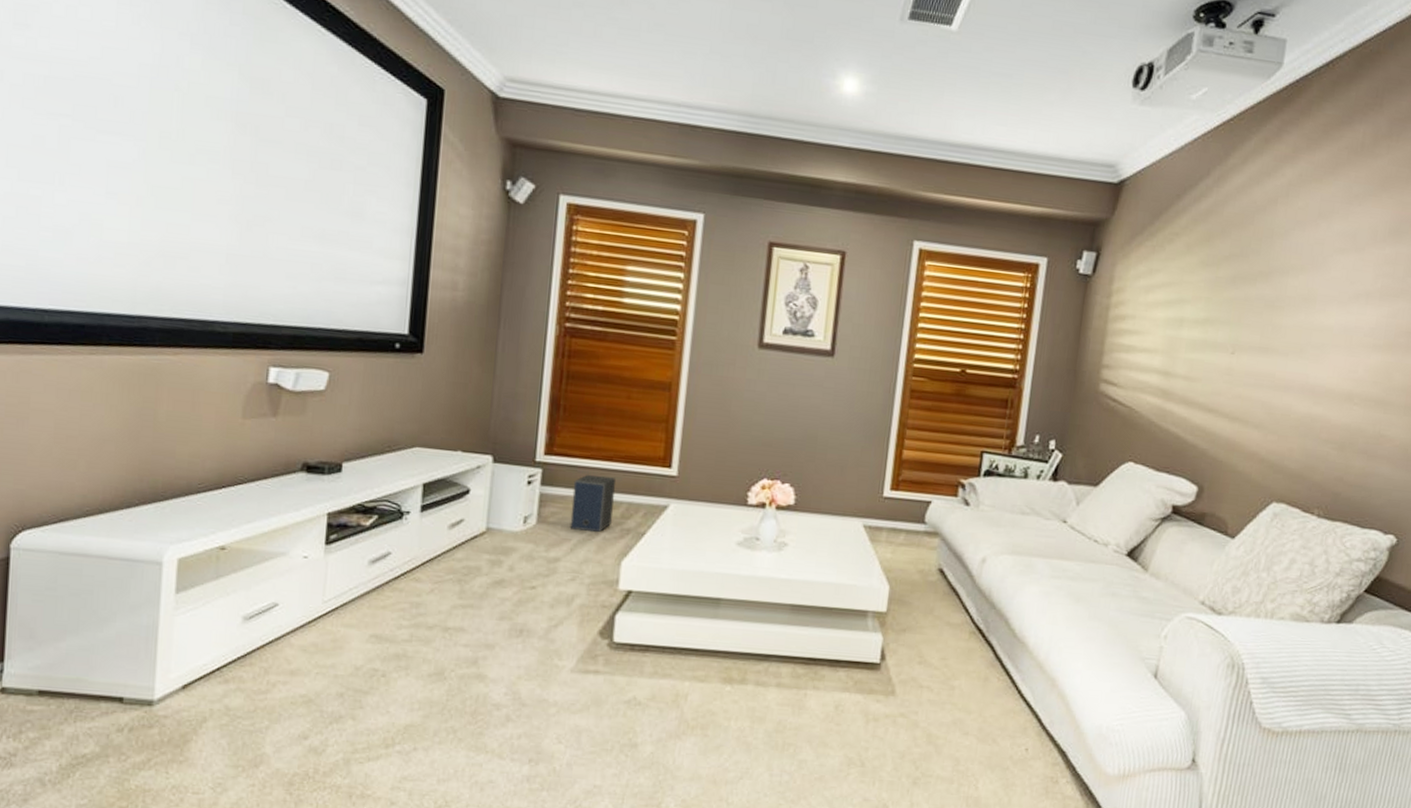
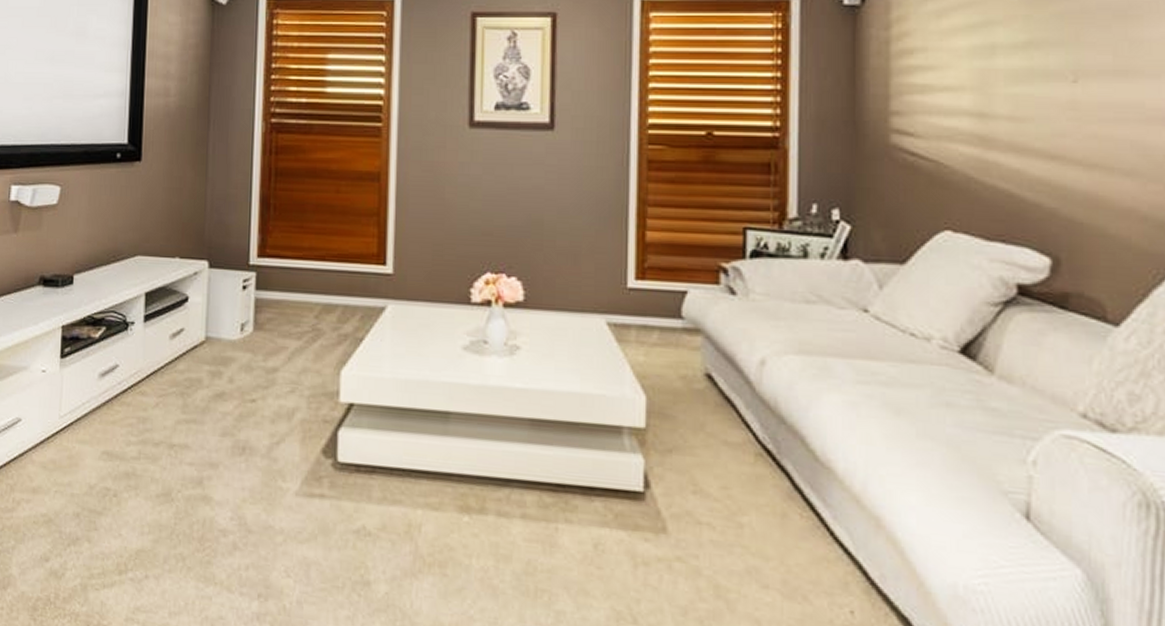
speaker: present [569,474,615,532] -> none [286,276,329,338]

